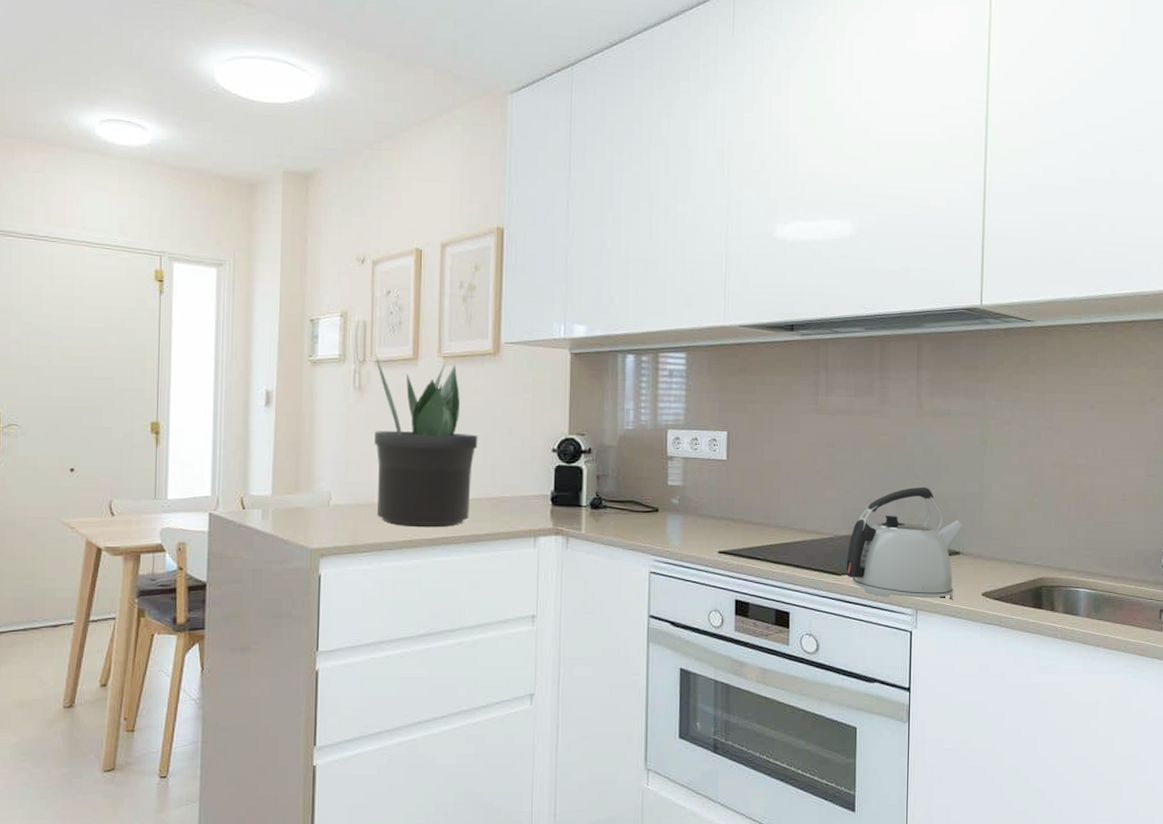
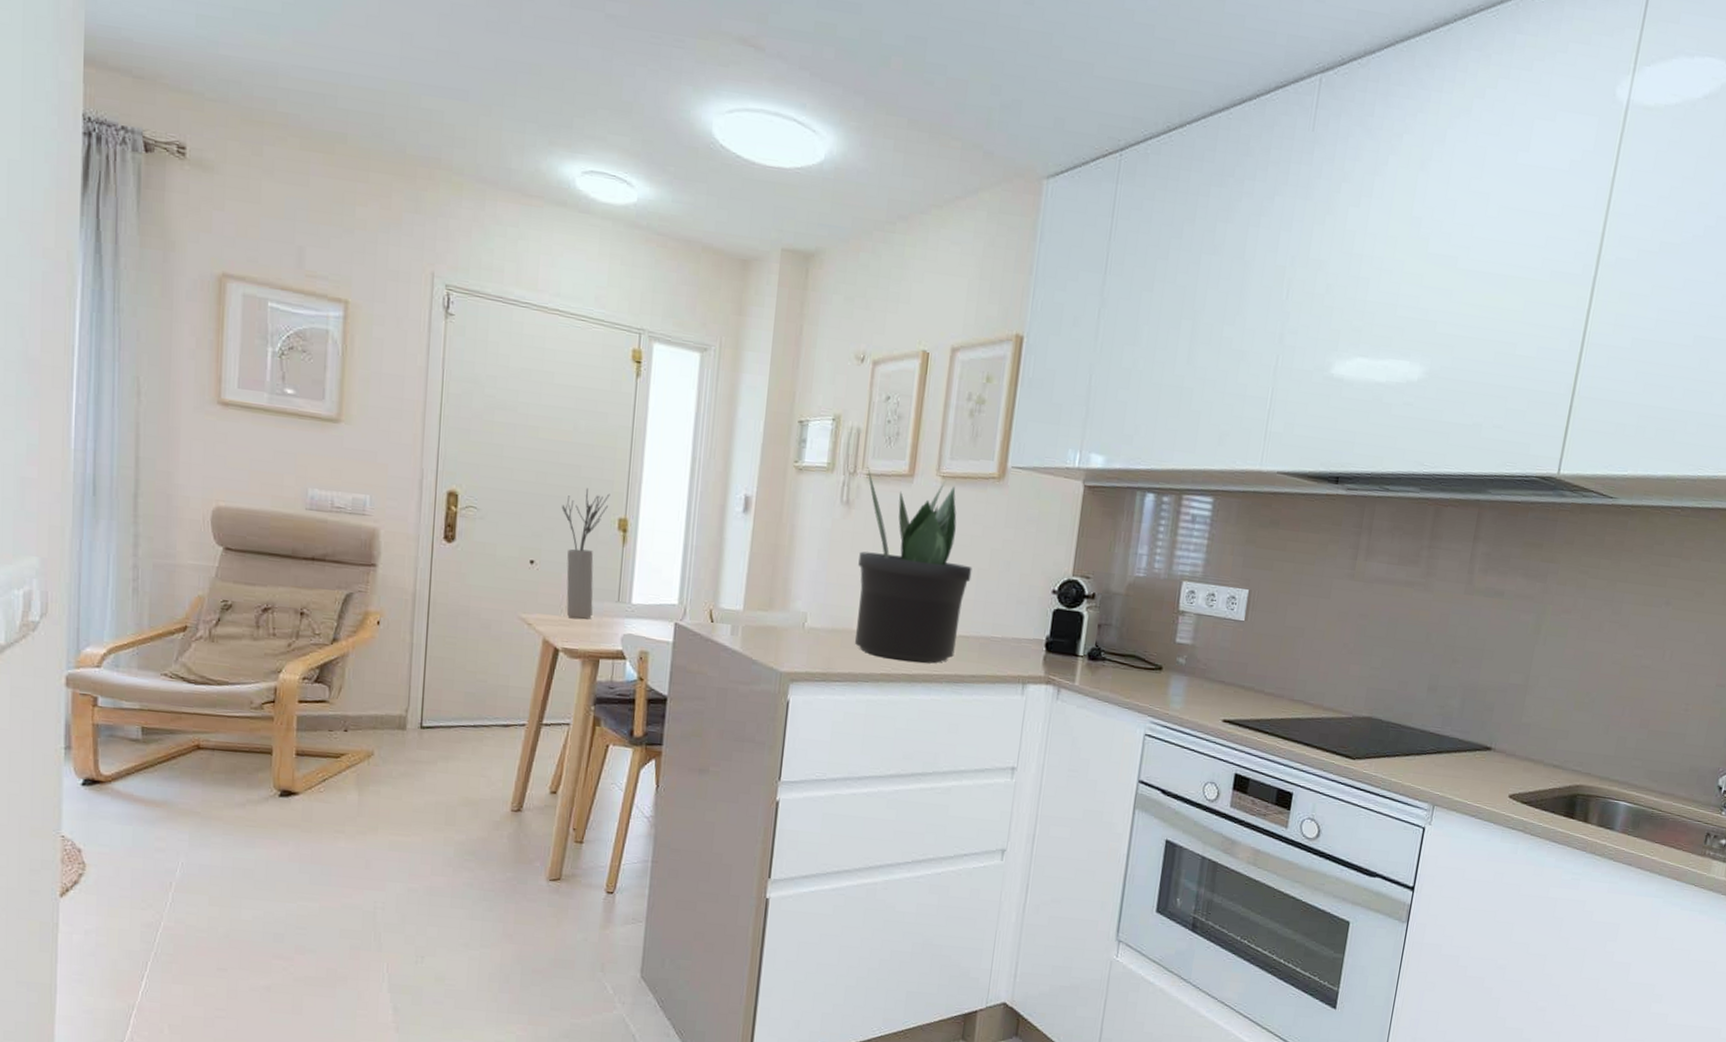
vase: none [97,398,142,519] -> present [561,488,610,620]
kettle: present [846,486,964,599] -> none [1360,672,1501,798]

